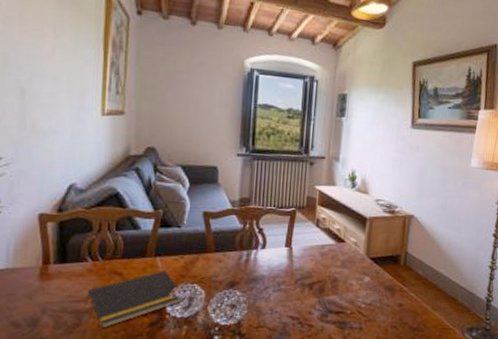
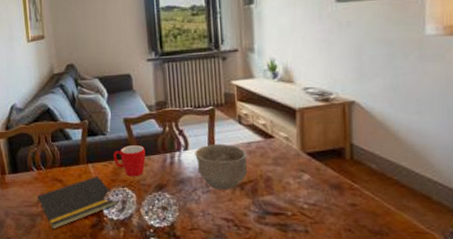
mug: none [185,240,222,273] -> present [112,145,146,177]
bowl: none [271,244,320,289] -> present [195,143,248,190]

